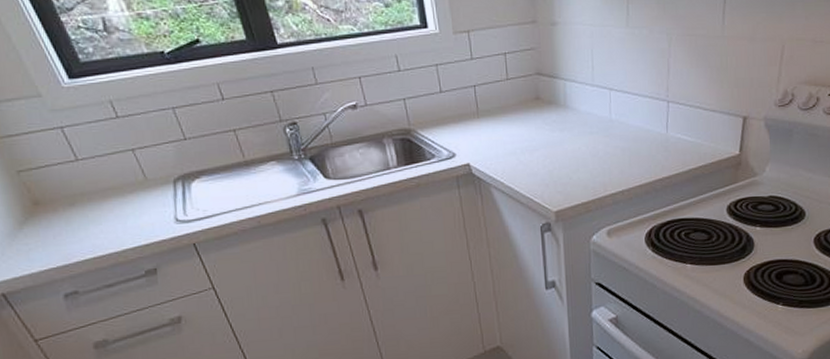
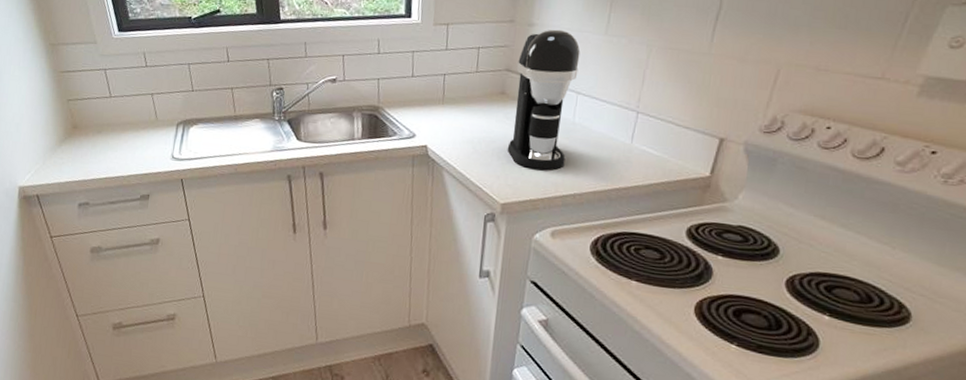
coffee maker: none [546,26,609,173] -> present [507,29,580,170]

